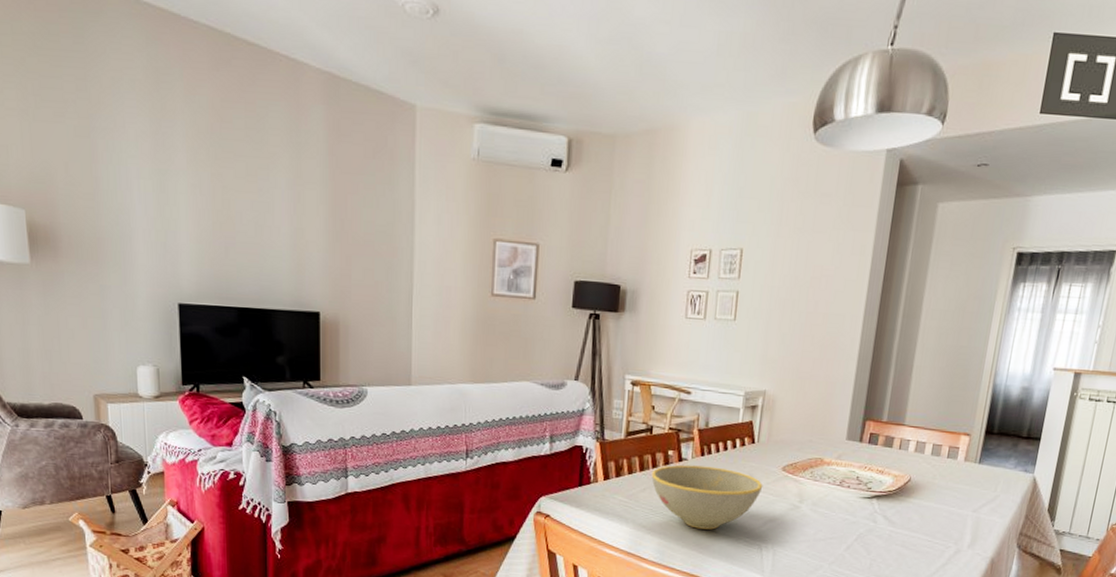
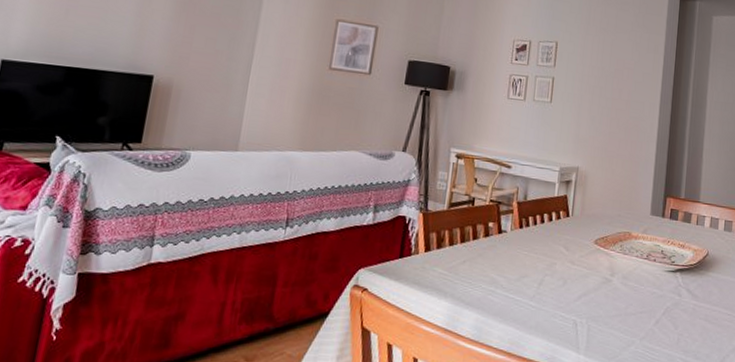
bowl: present [651,464,763,530] -> none [471,236,577,304]

